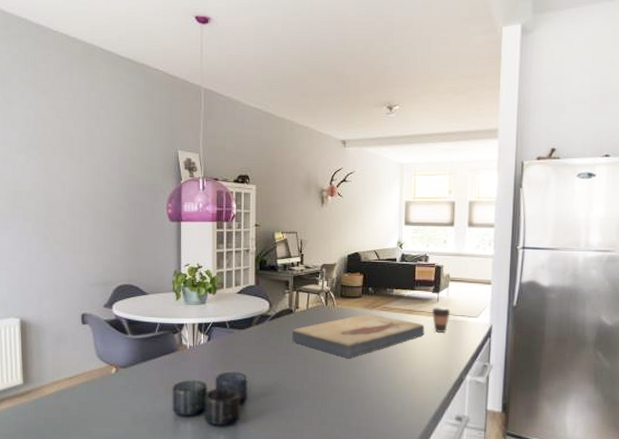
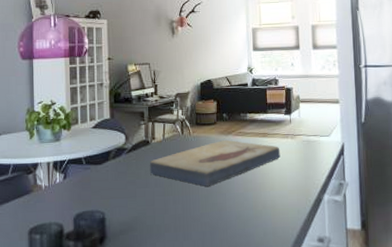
coffee cup: present [431,306,451,333] -> none [285,127,304,154]

